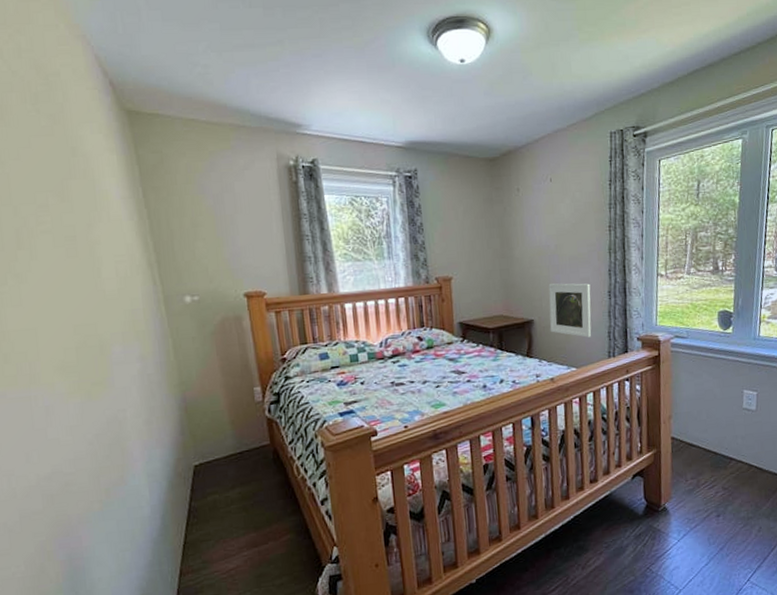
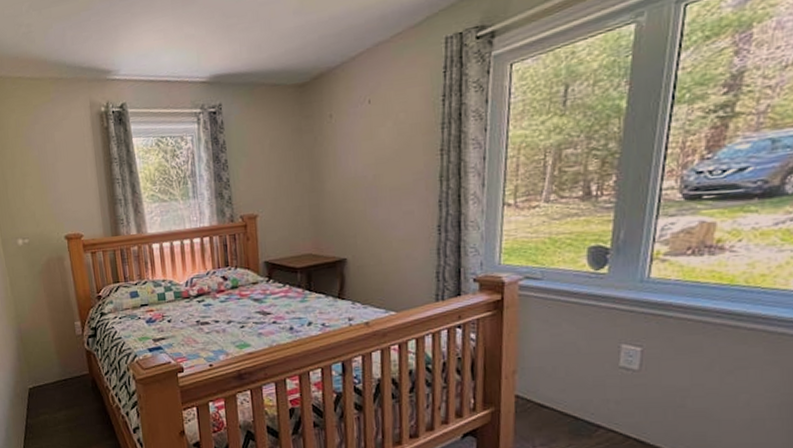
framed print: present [548,283,592,338] -> none [364,217,416,278]

